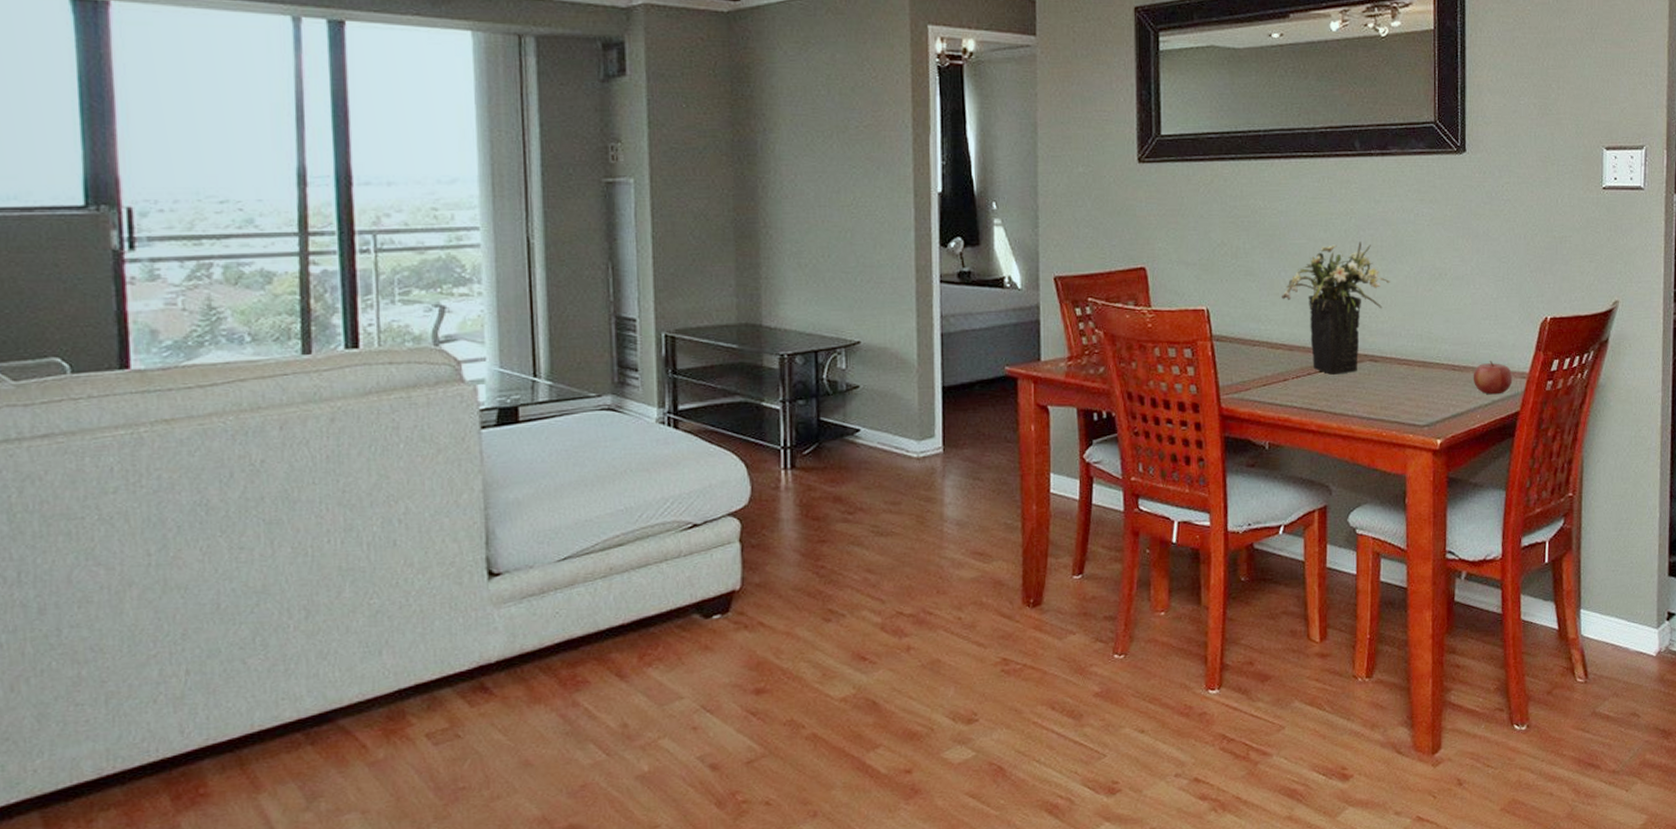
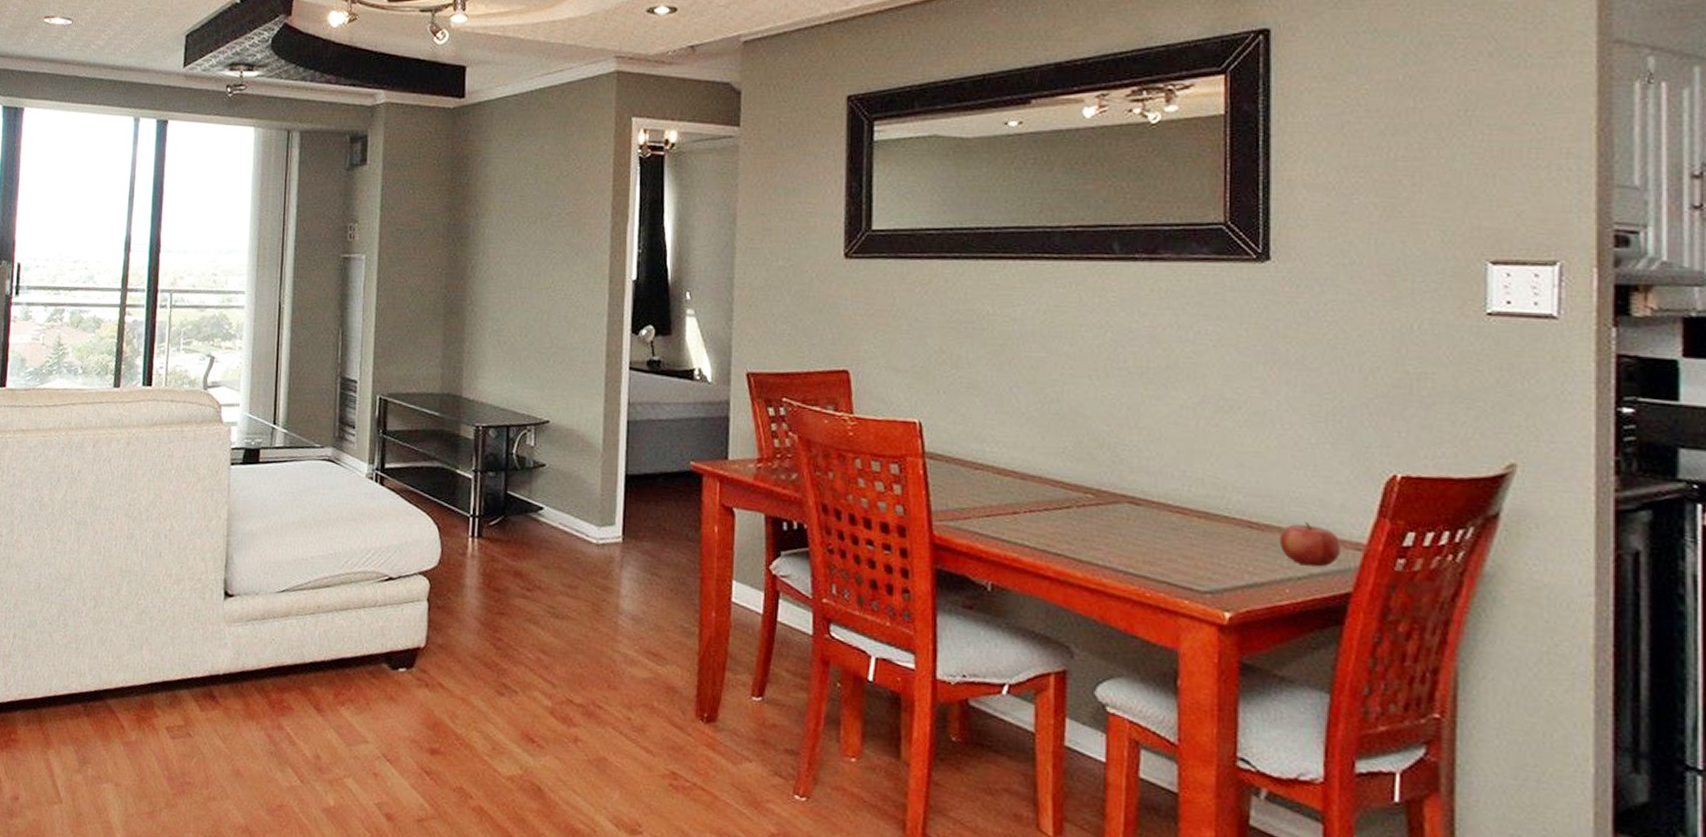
flower arrangement: present [1282,242,1390,375] -> none [1013,360,1159,515]

